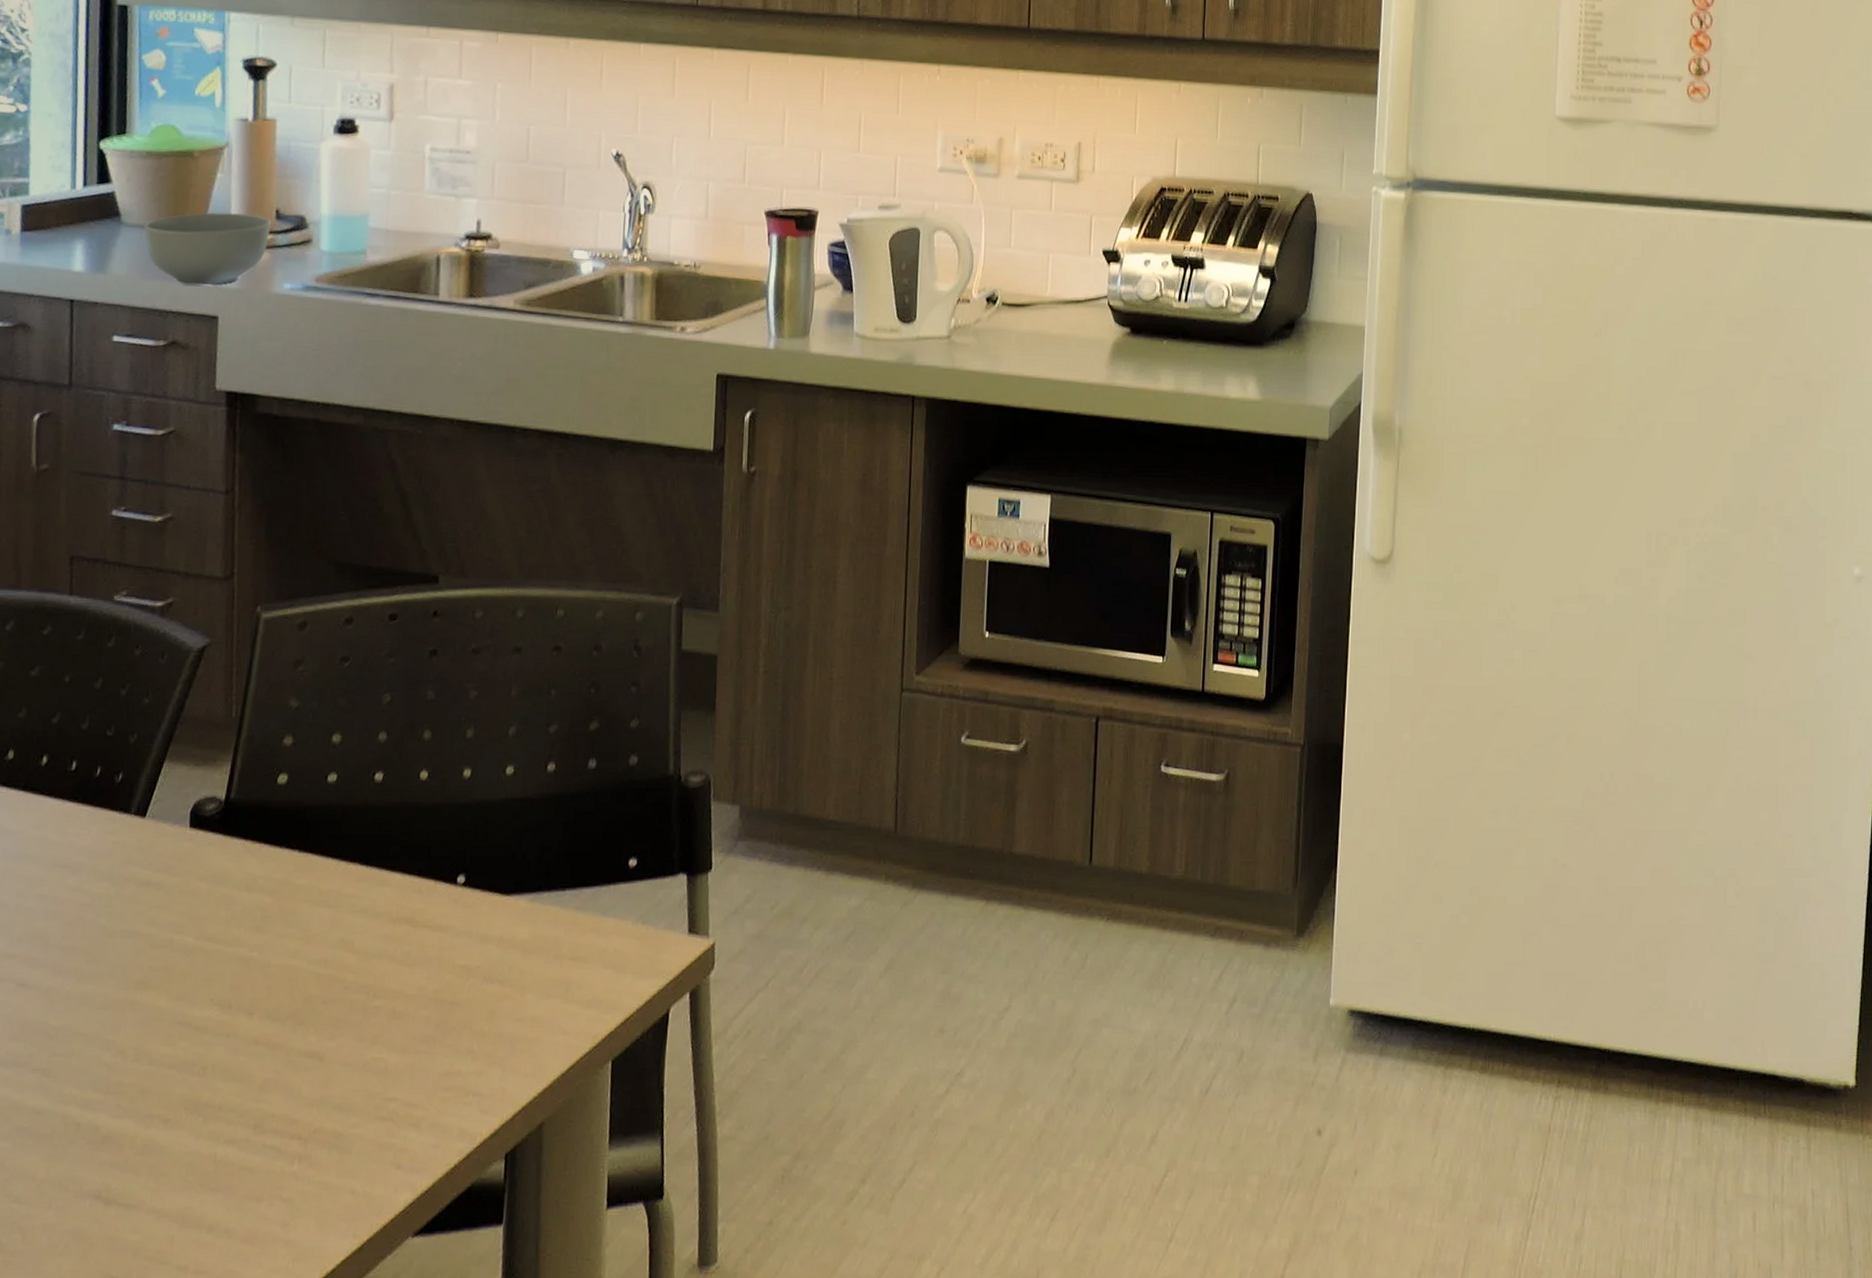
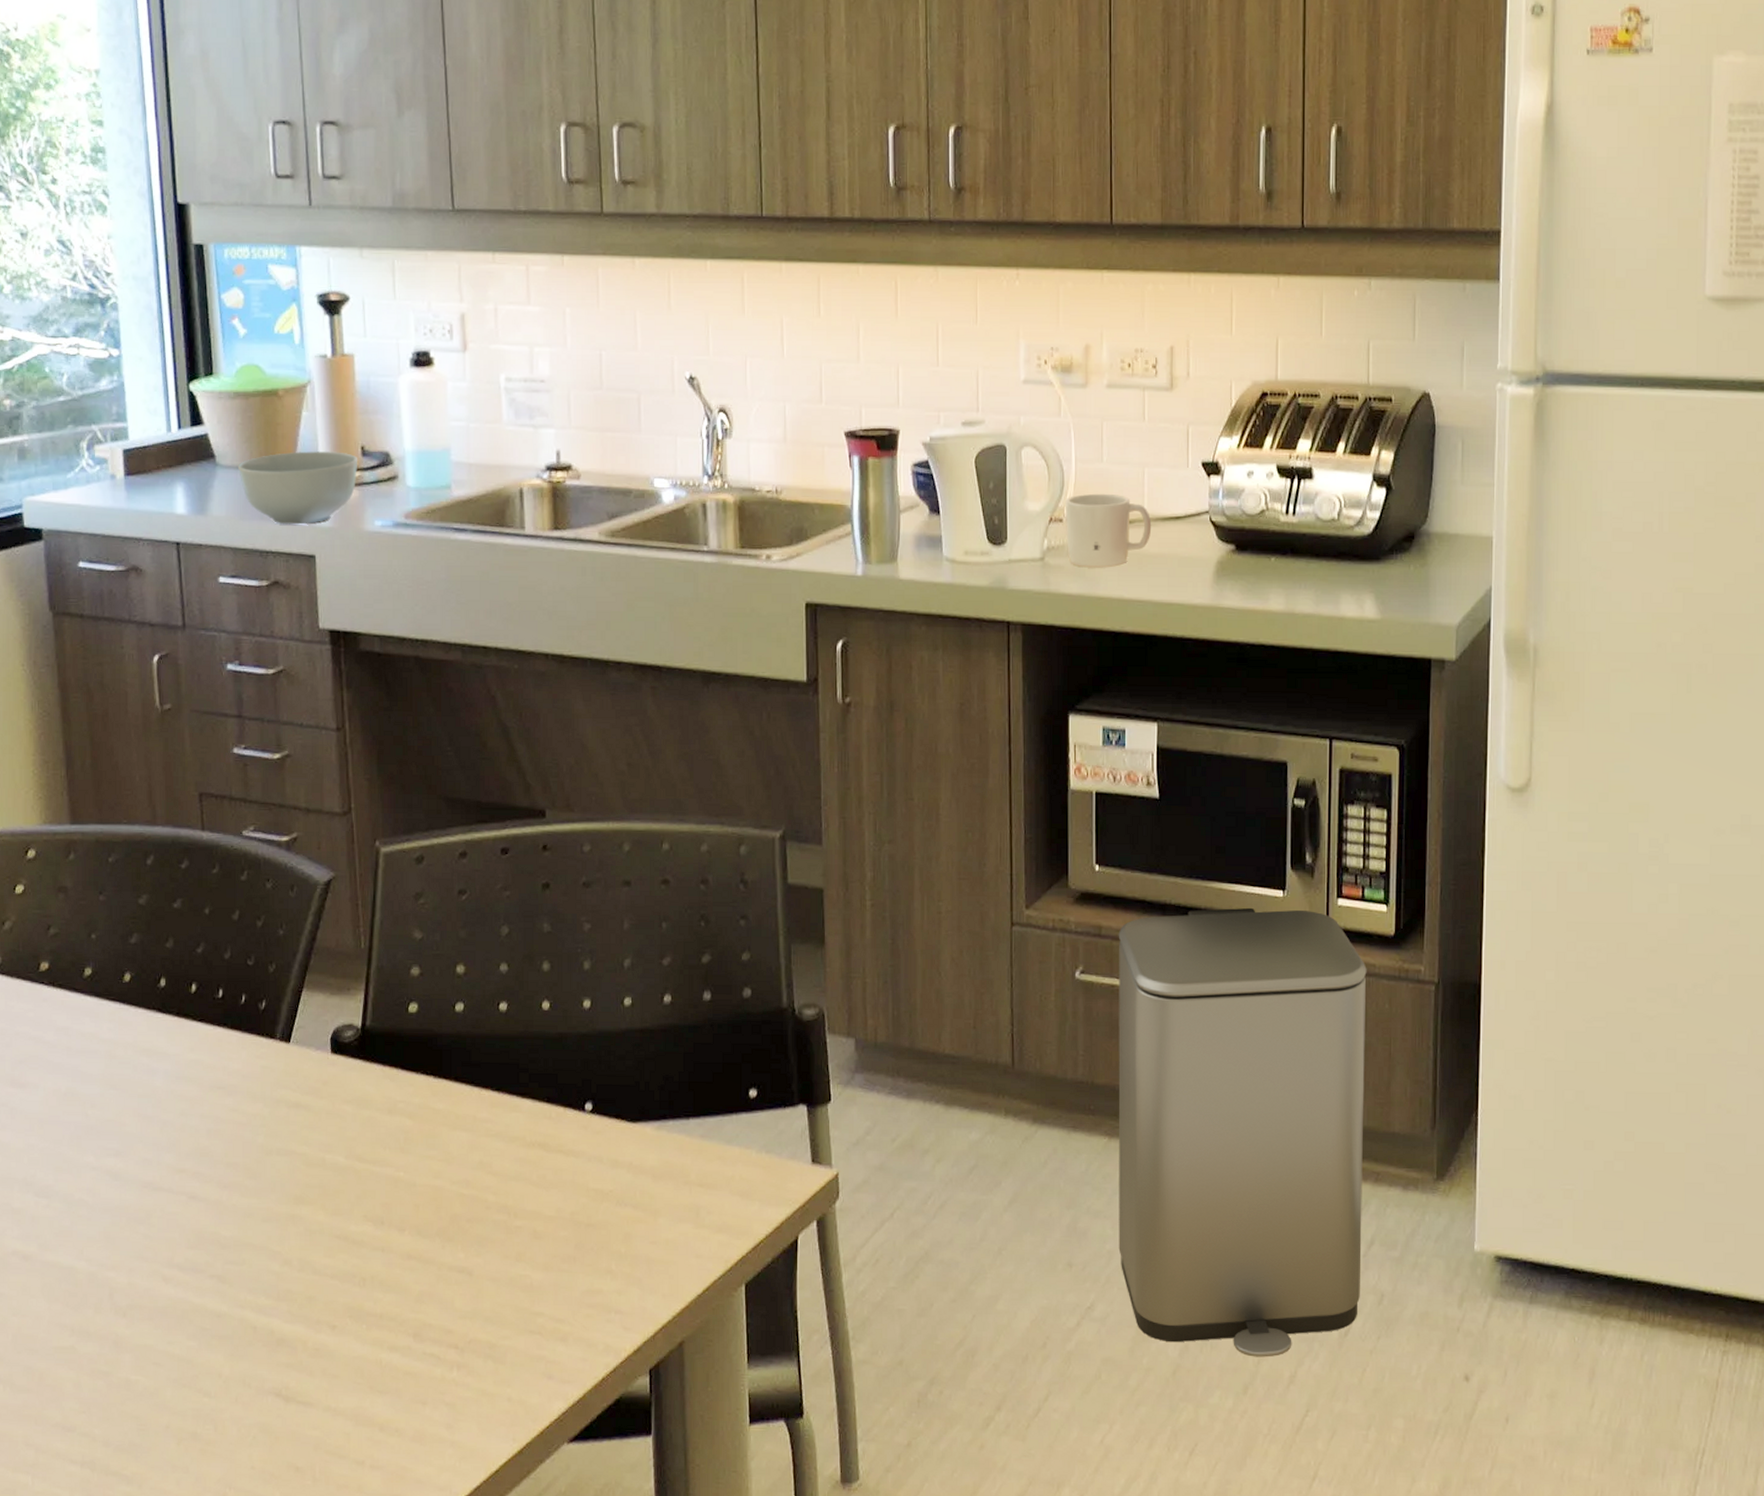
mug: none [972,276,1054,347] -> present [1065,493,1152,568]
pedal bin: none [990,673,1238,1119] -> present [1118,907,1367,1357]

